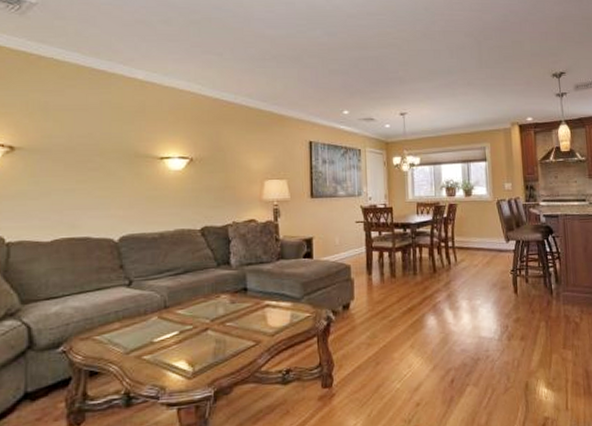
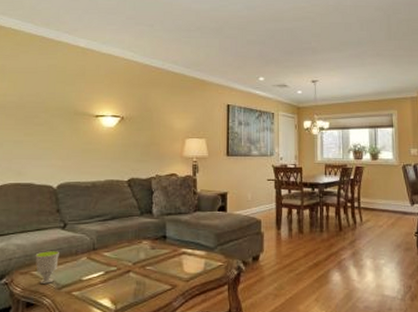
cup: none [97,312,125,349] -> present [35,251,59,284]

